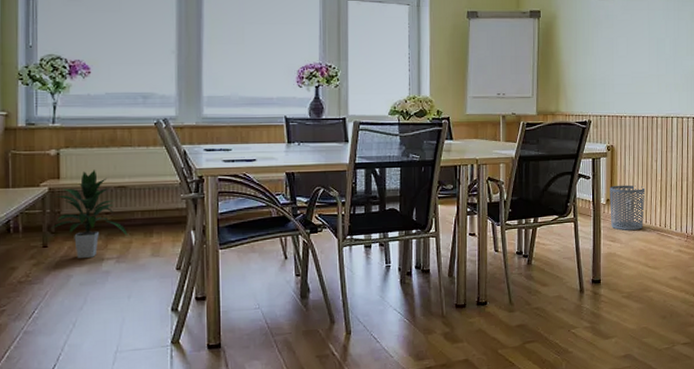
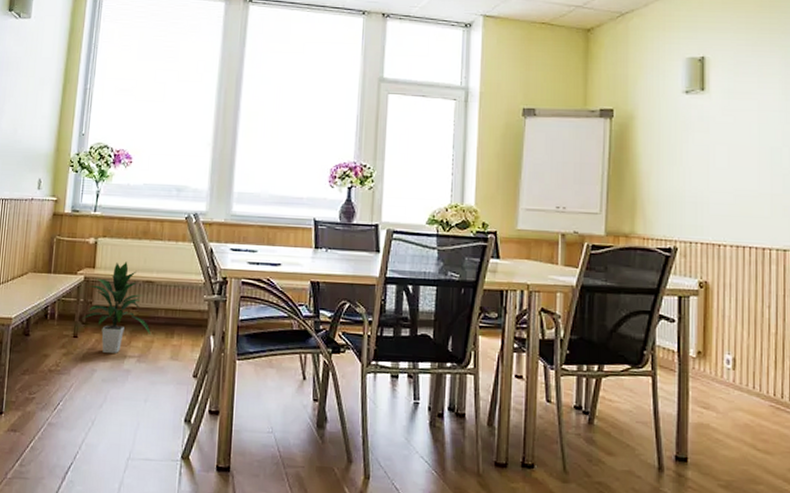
waste bin: present [610,185,645,231] -> none [702,334,753,398]

